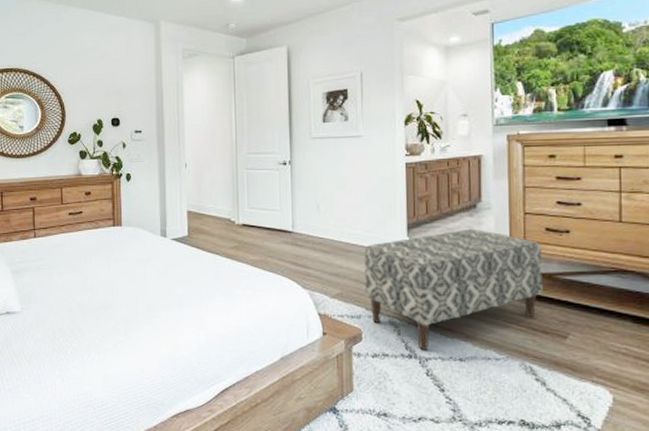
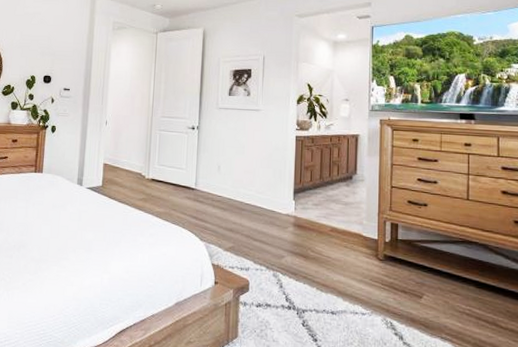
bench: present [364,228,543,350] -> none [254,196,404,302]

